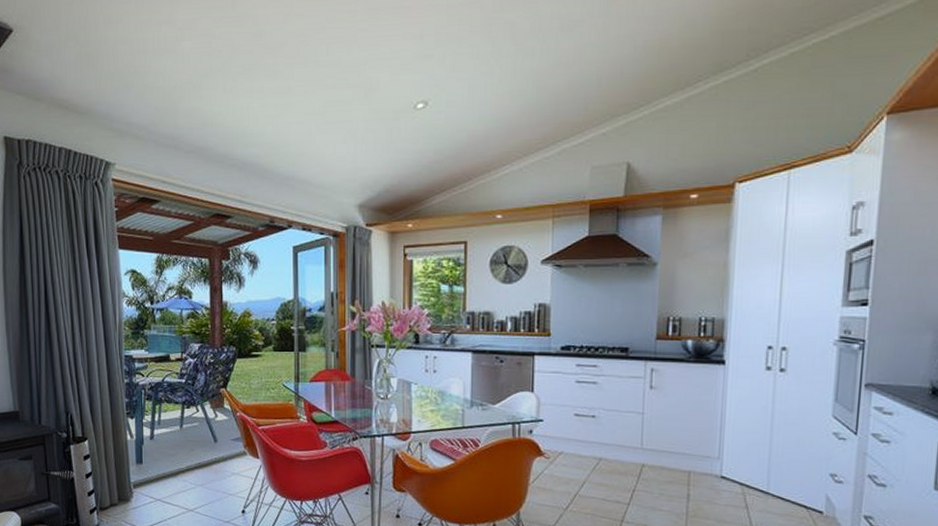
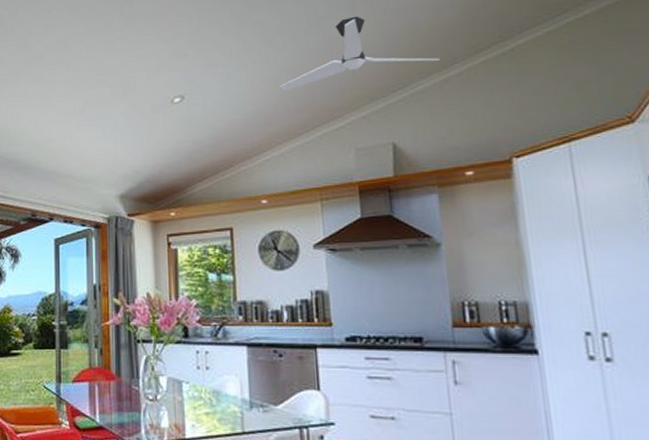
ceiling fan: none [525,22,685,103] -> present [280,16,440,92]

